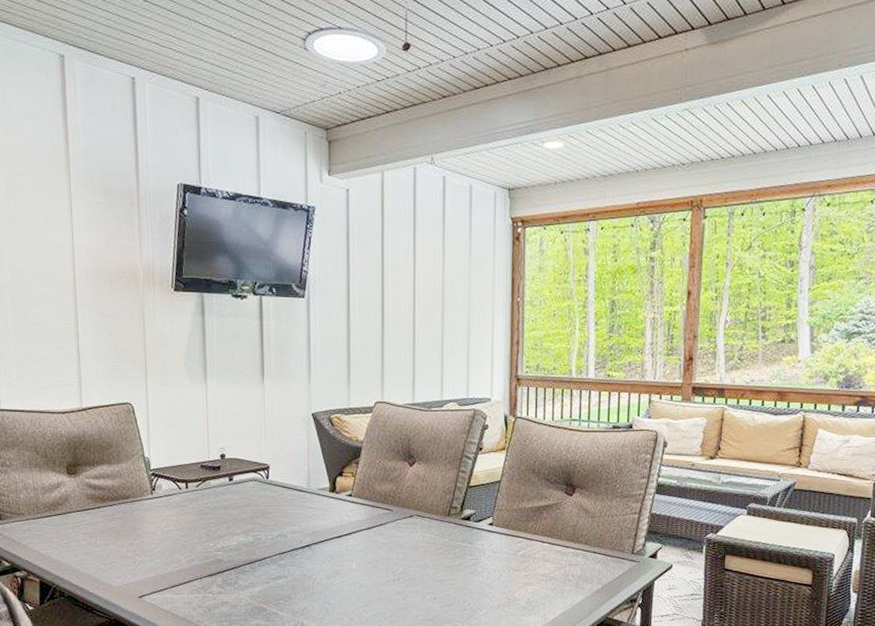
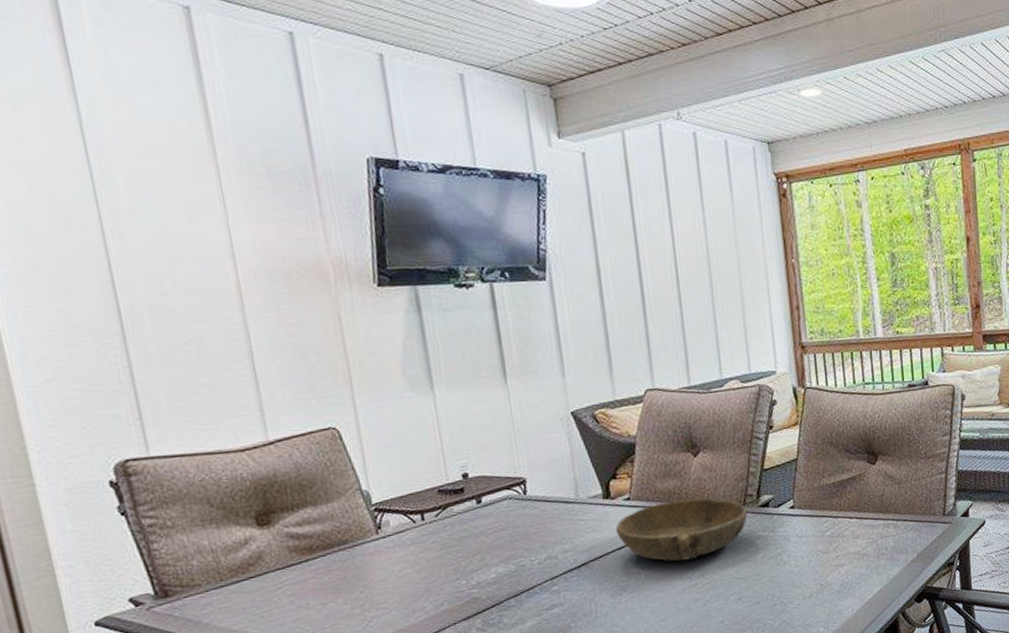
bowl: none [337,502,451,556] -> present [615,498,748,562]

